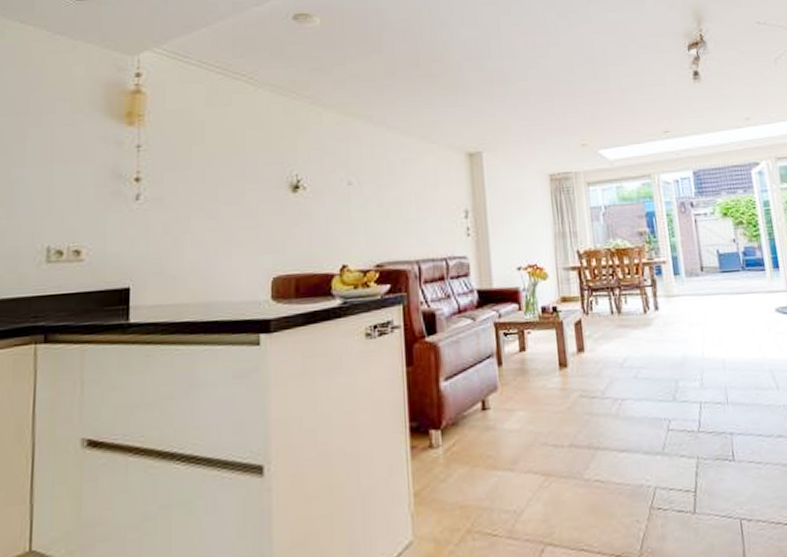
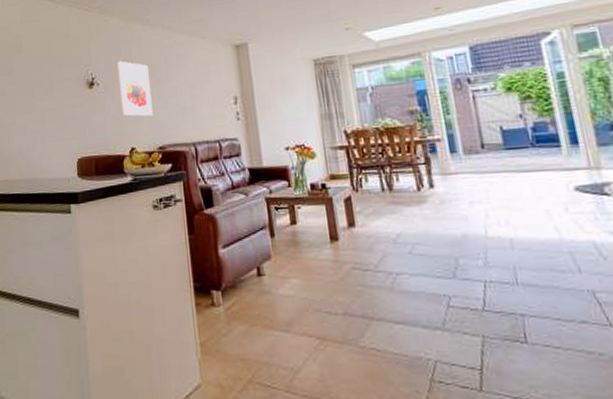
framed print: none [330,162,371,229] -> present [117,61,153,117]

